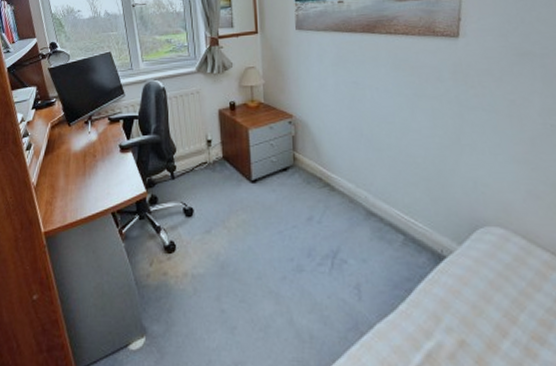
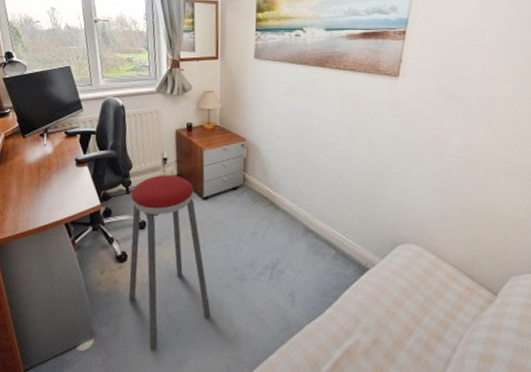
music stool: none [176,158,268,351] -> present [128,175,211,351]

